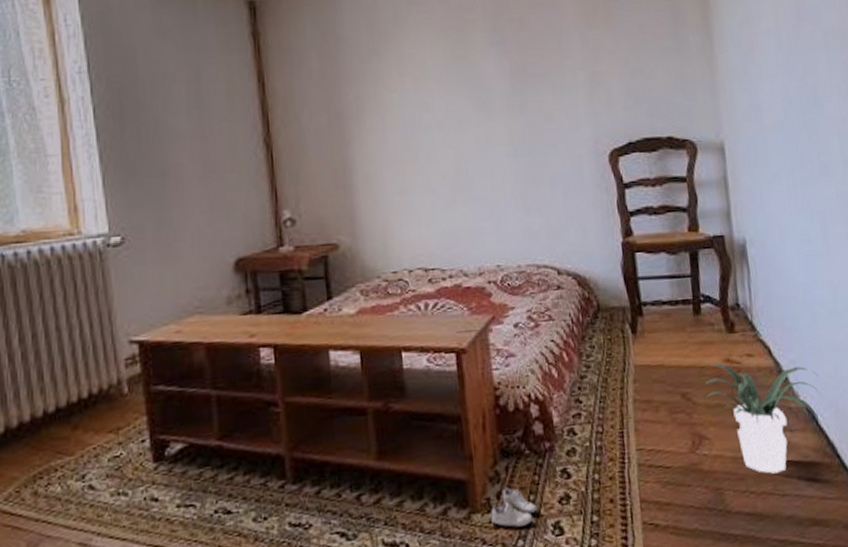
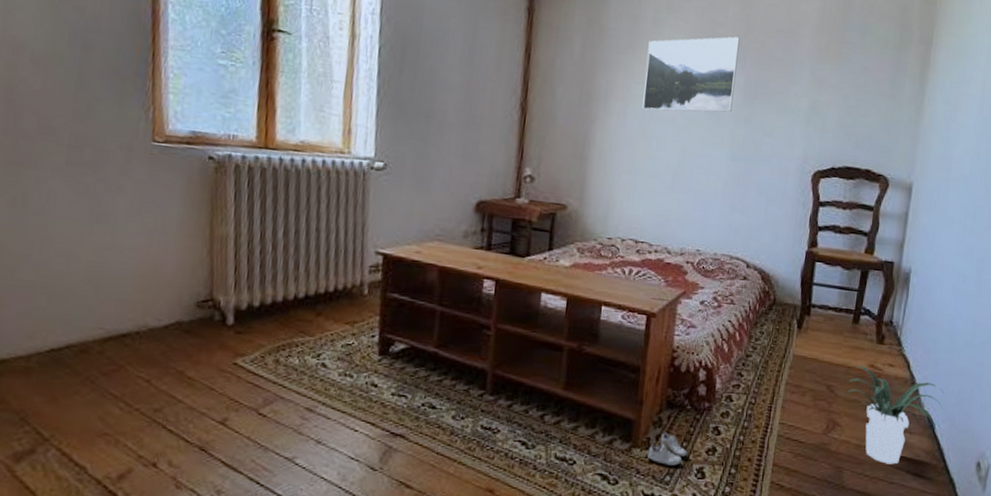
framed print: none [394,19,502,119] -> present [642,36,740,112]

